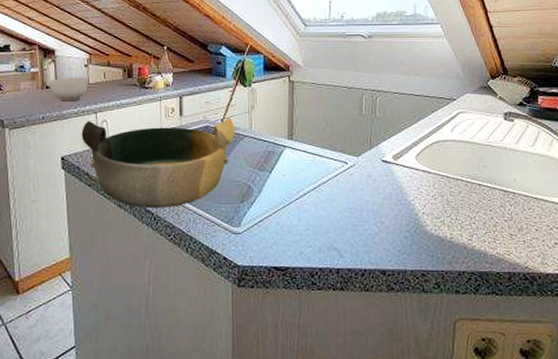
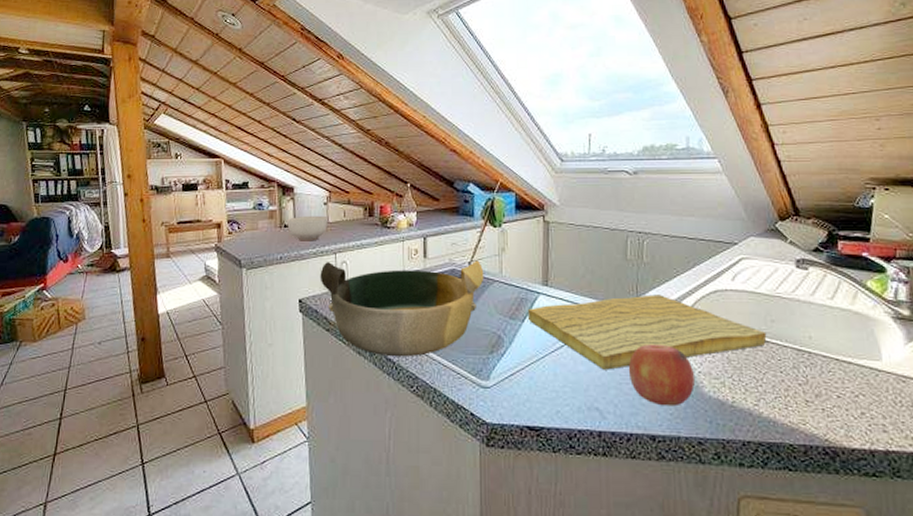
cutting board: none [275,146,479,214] -> present [528,294,767,370]
fruit: none [362,189,419,244] -> present [628,344,695,407]

